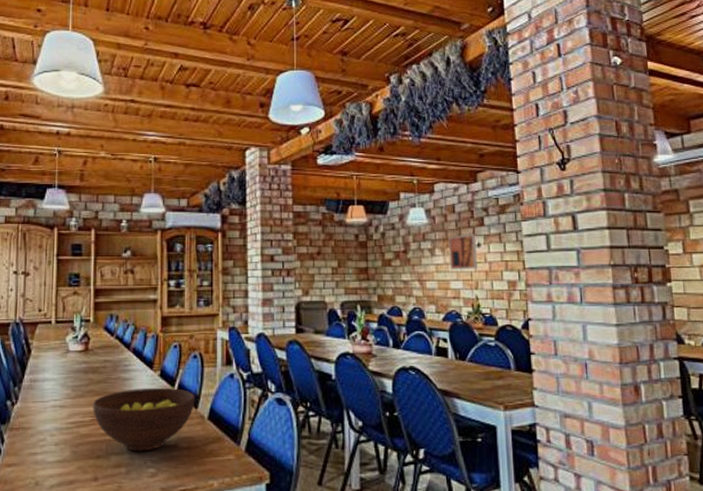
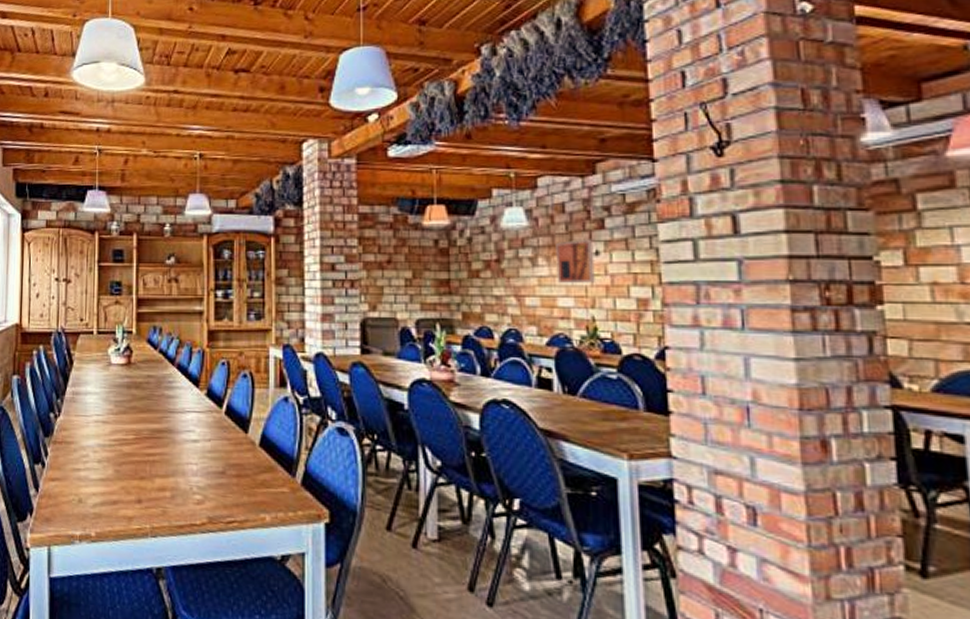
fruit bowl: present [93,388,195,452] -> none [136,407,245,476]

